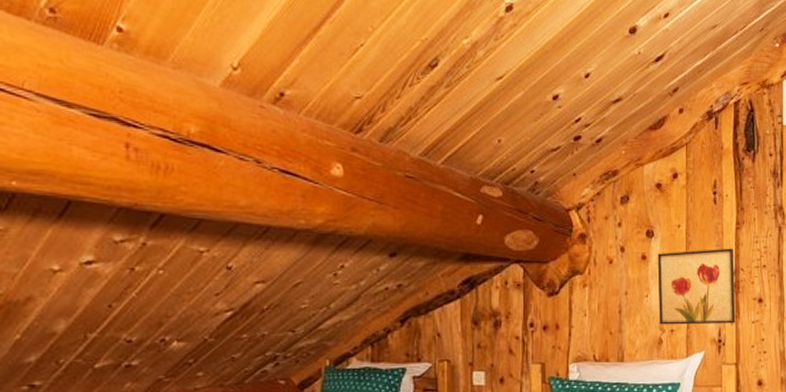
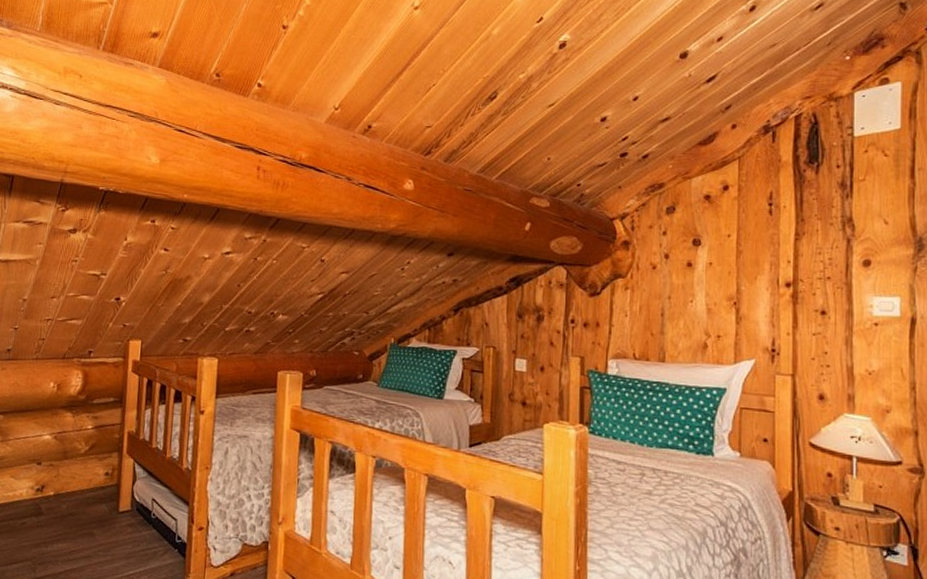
wall art: present [657,248,736,325] -> none [704,258,793,334]

